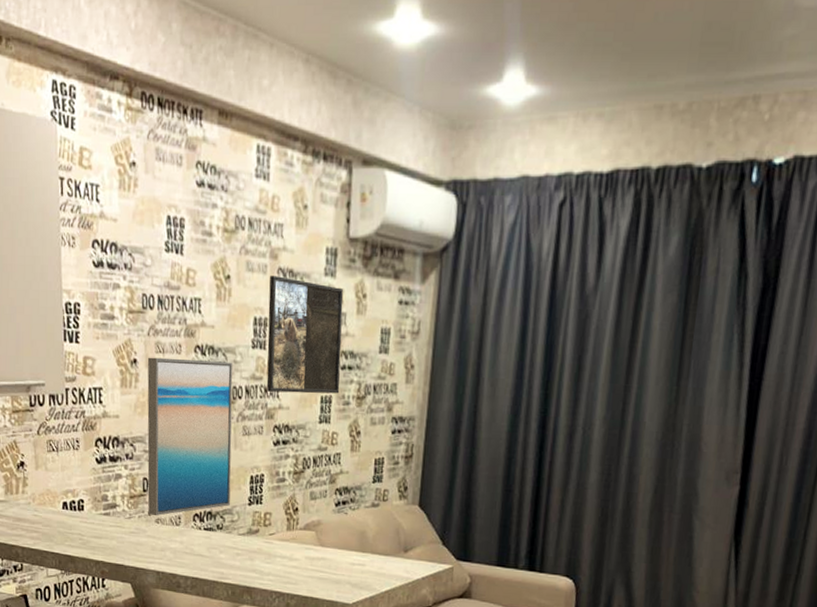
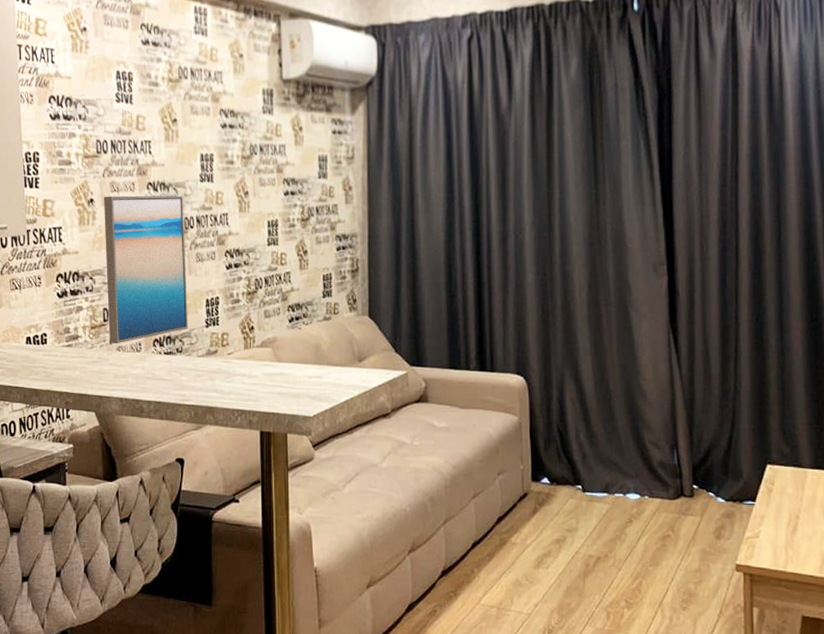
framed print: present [266,275,344,394] -> none [212,116,285,220]

